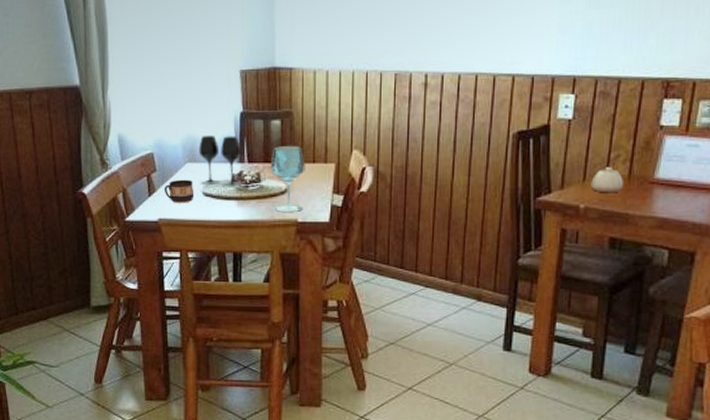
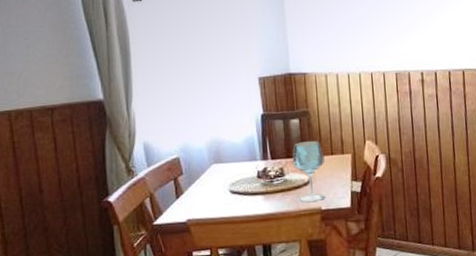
cup: present [164,179,195,203] -> none [191,179,222,203]
wine glass: present [199,136,243,187] -> none [223,136,268,184]

